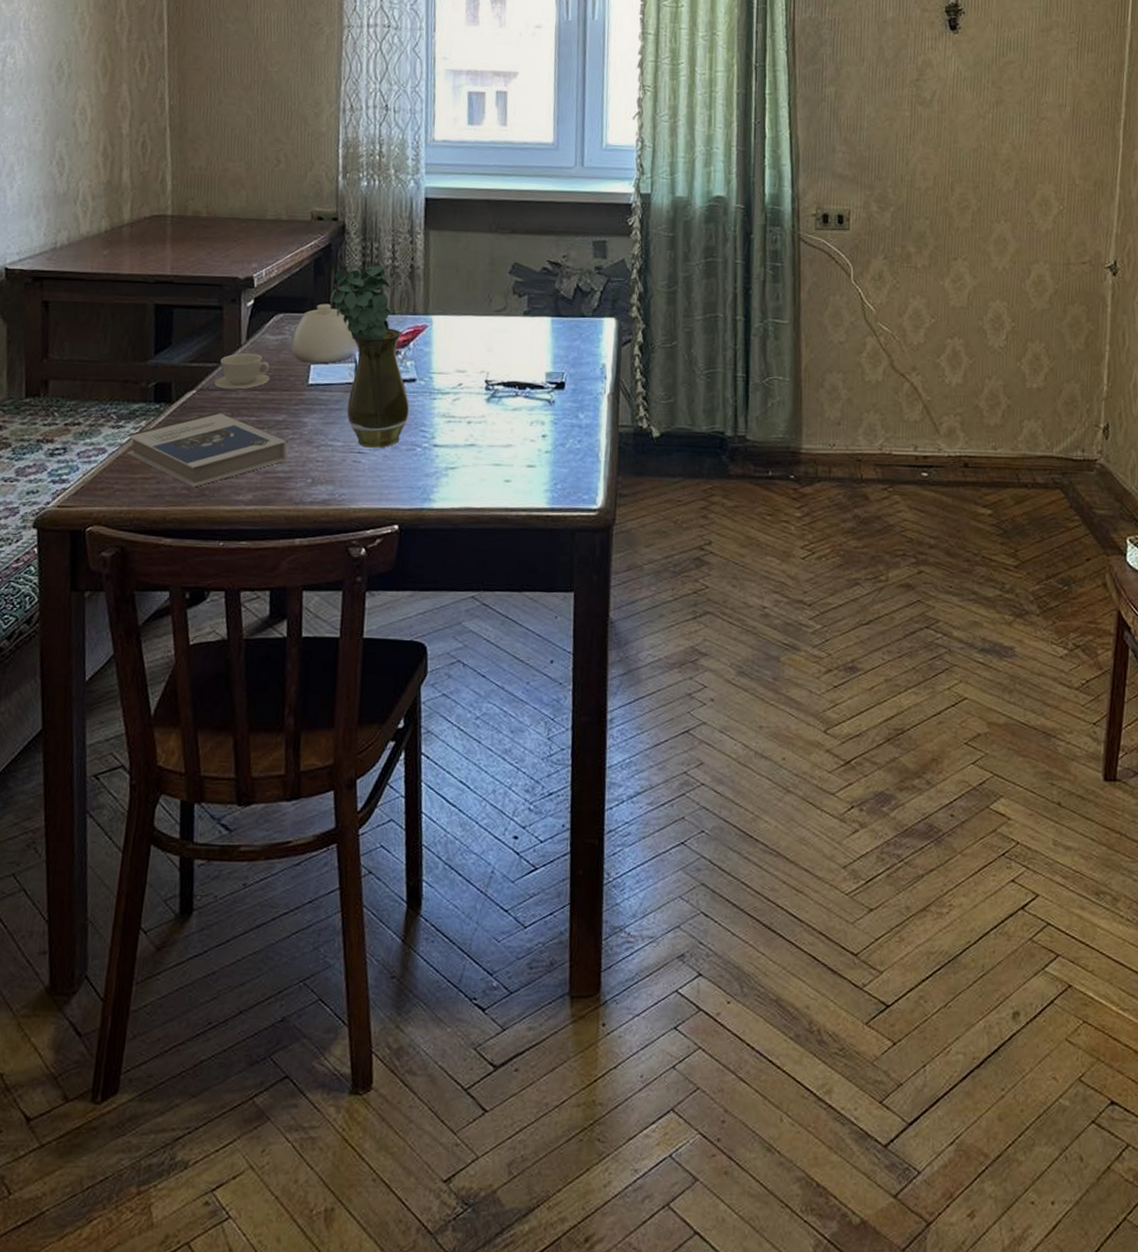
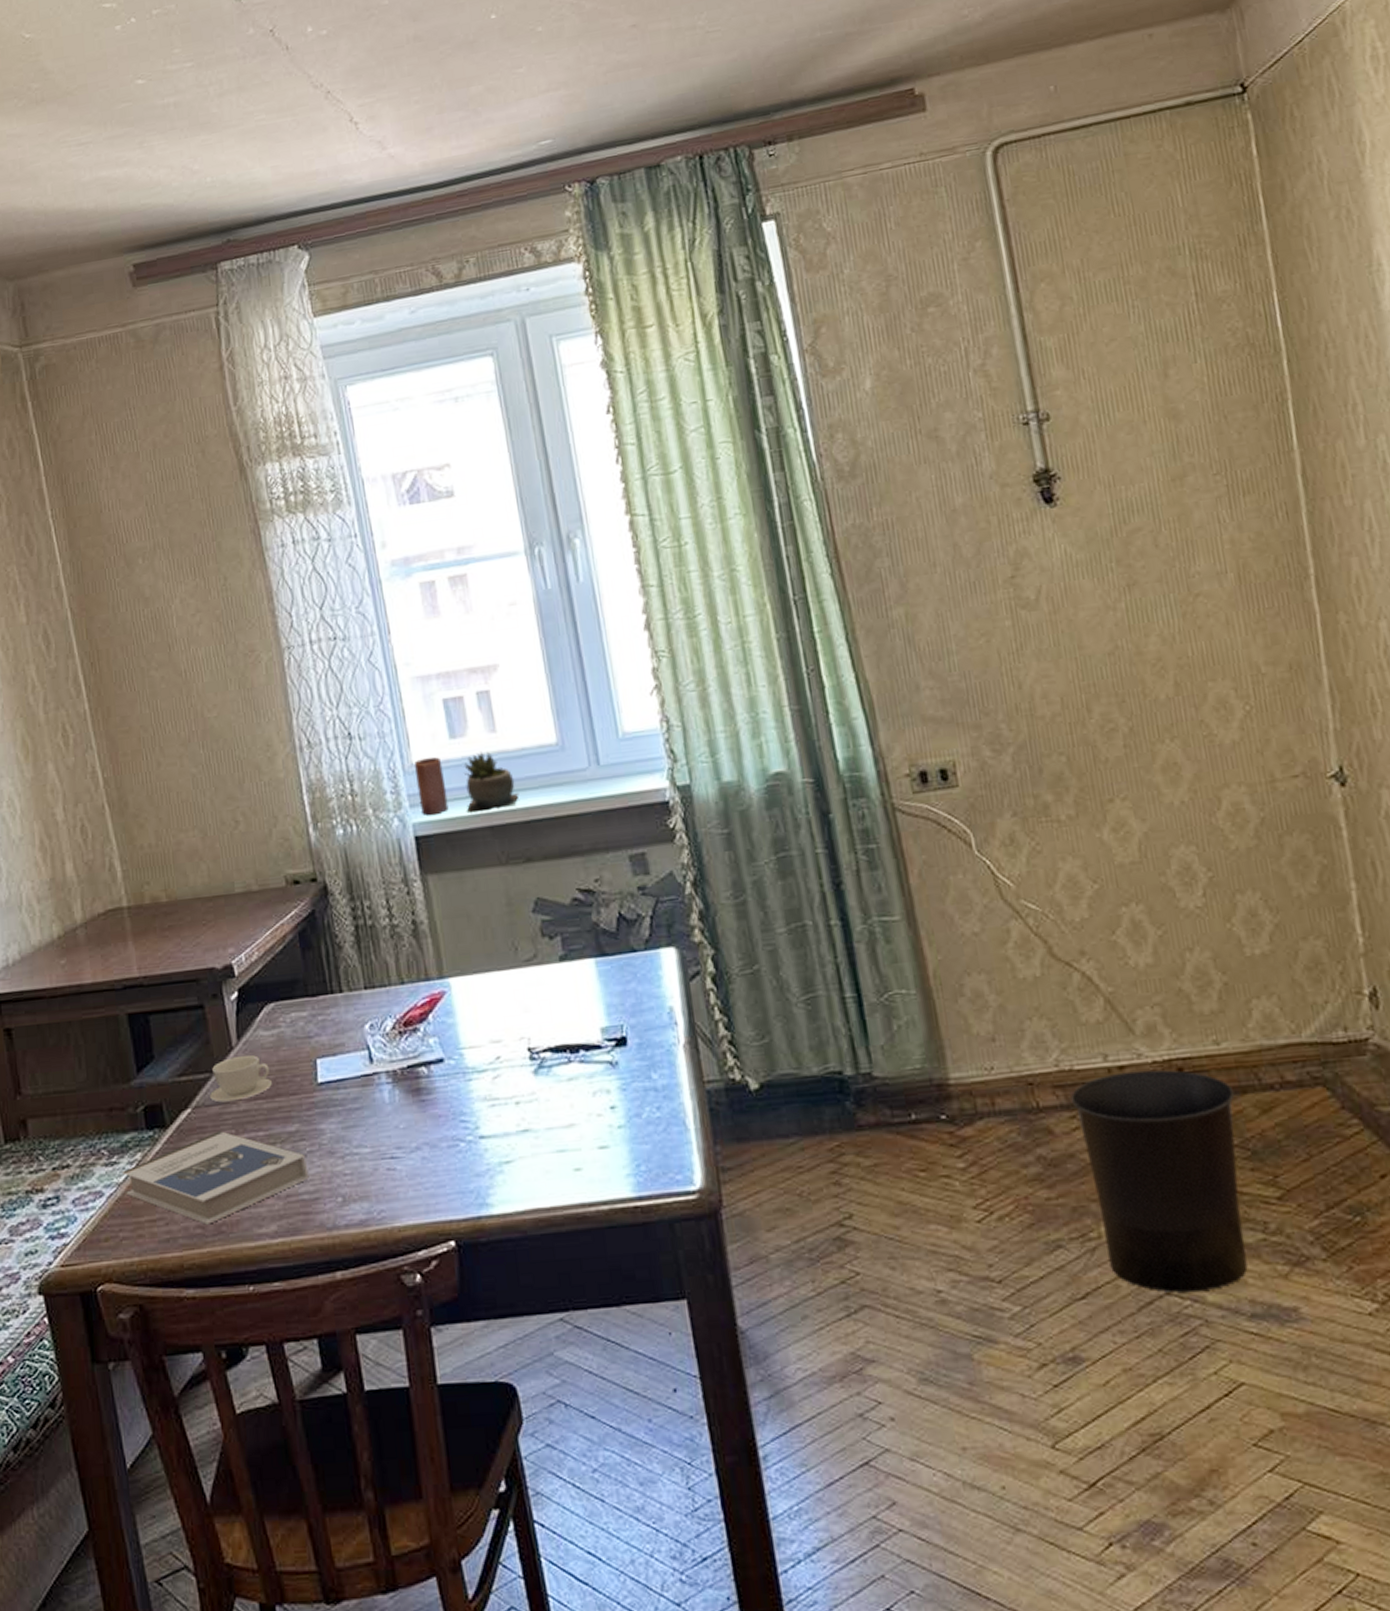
sugar bowl: present [290,303,358,364] -> none [288,982,368,1058]
vase: present [330,258,410,448] -> none [324,920,444,1151]
candle: none [434,136,458,183] -> present [413,757,449,815]
succulent plant: none [470,138,516,187] -> present [463,750,519,813]
waste bin: none [885,460,1000,628] -> present [1070,1069,1248,1293]

